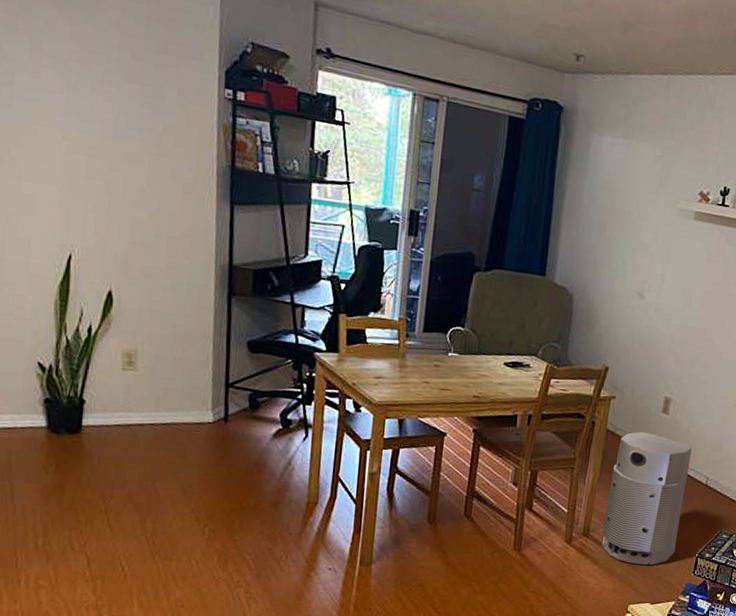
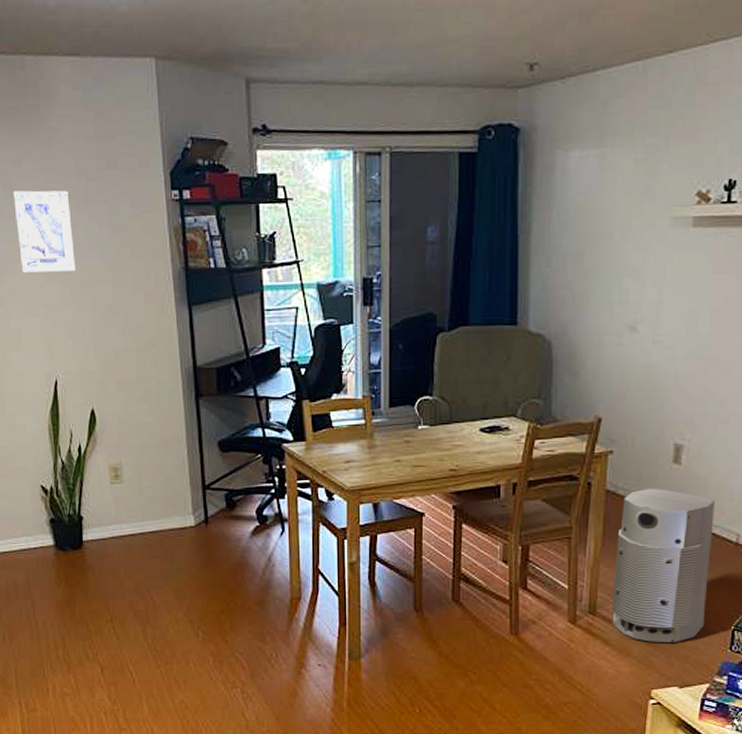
wall art: none [41,50,109,147] -> present [13,190,76,273]

